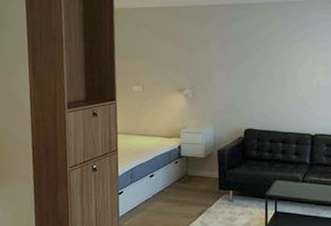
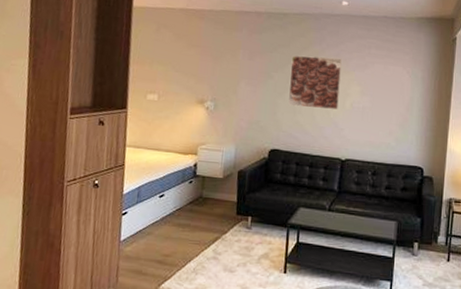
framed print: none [259,41,306,90] -> present [288,55,342,110]

